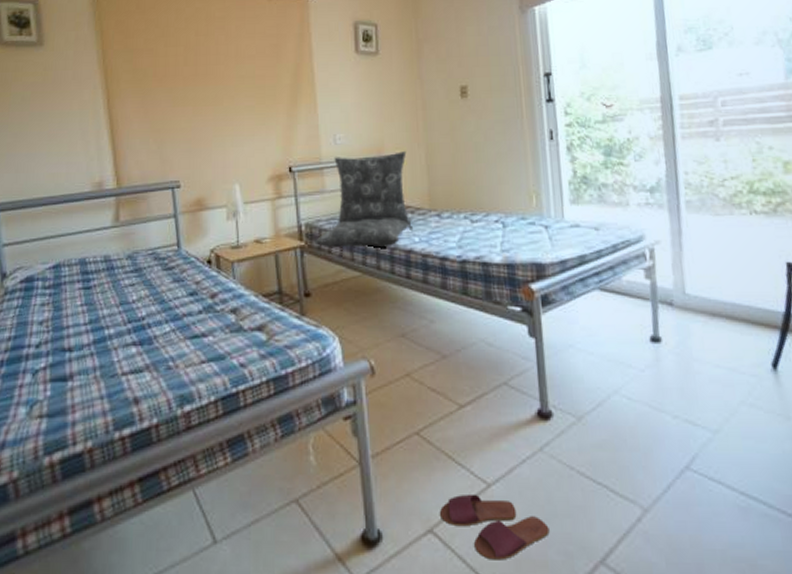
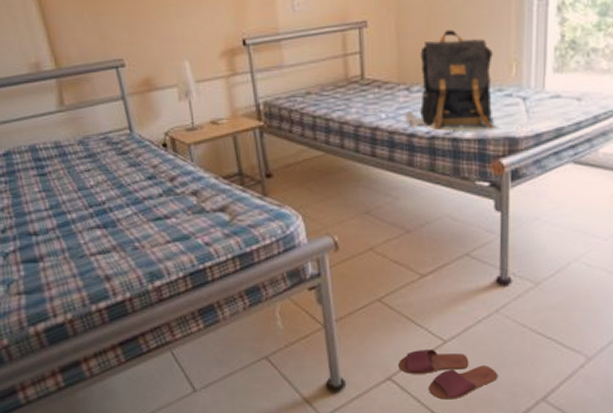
pillow: present [314,151,414,249] -> none [274,17,380,128]
backpack: none [437,163,527,258] -> present [405,29,501,133]

